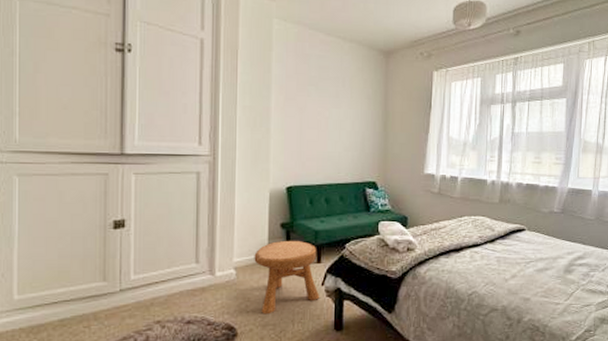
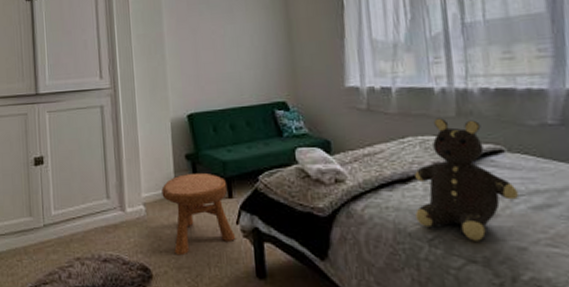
teddy bear: none [462,203,530,295] -> present [415,118,518,241]

